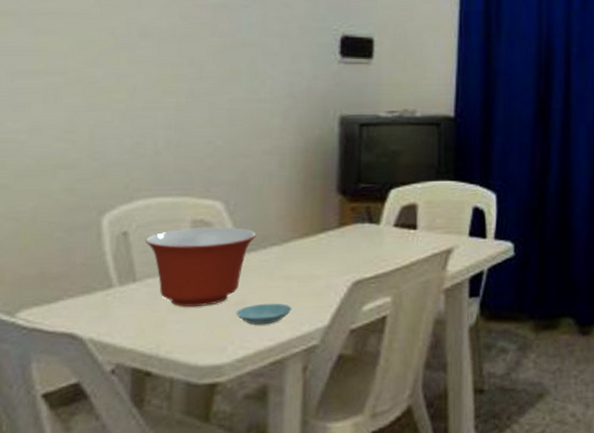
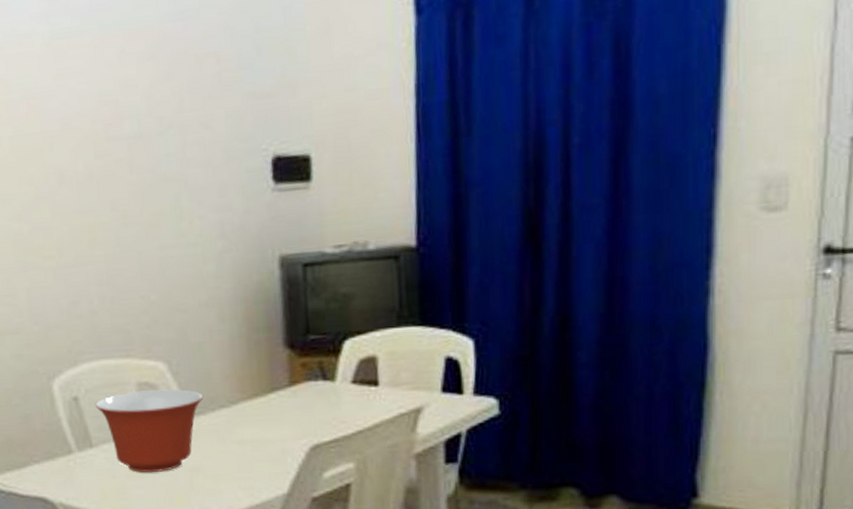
saucer: present [236,303,292,325] -> none [192,469,248,492]

